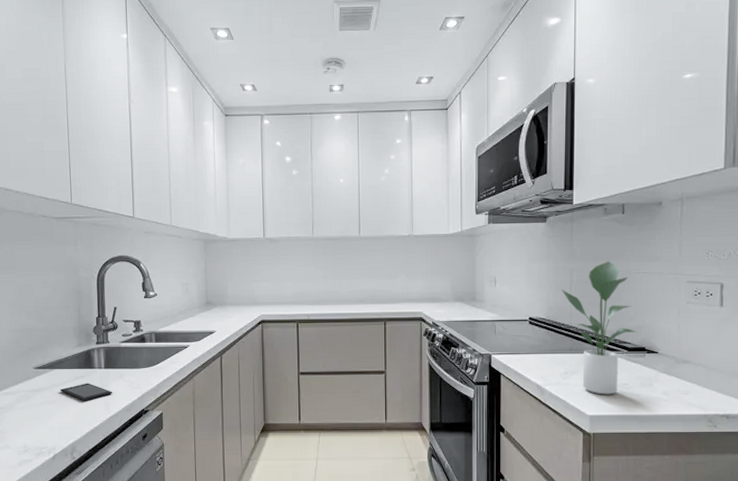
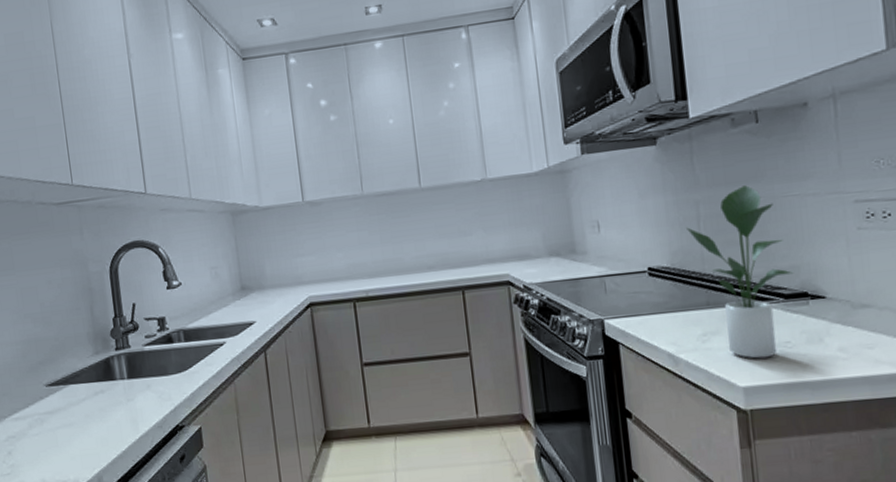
smartphone: present [60,383,112,401] -> none [77,398,140,421]

